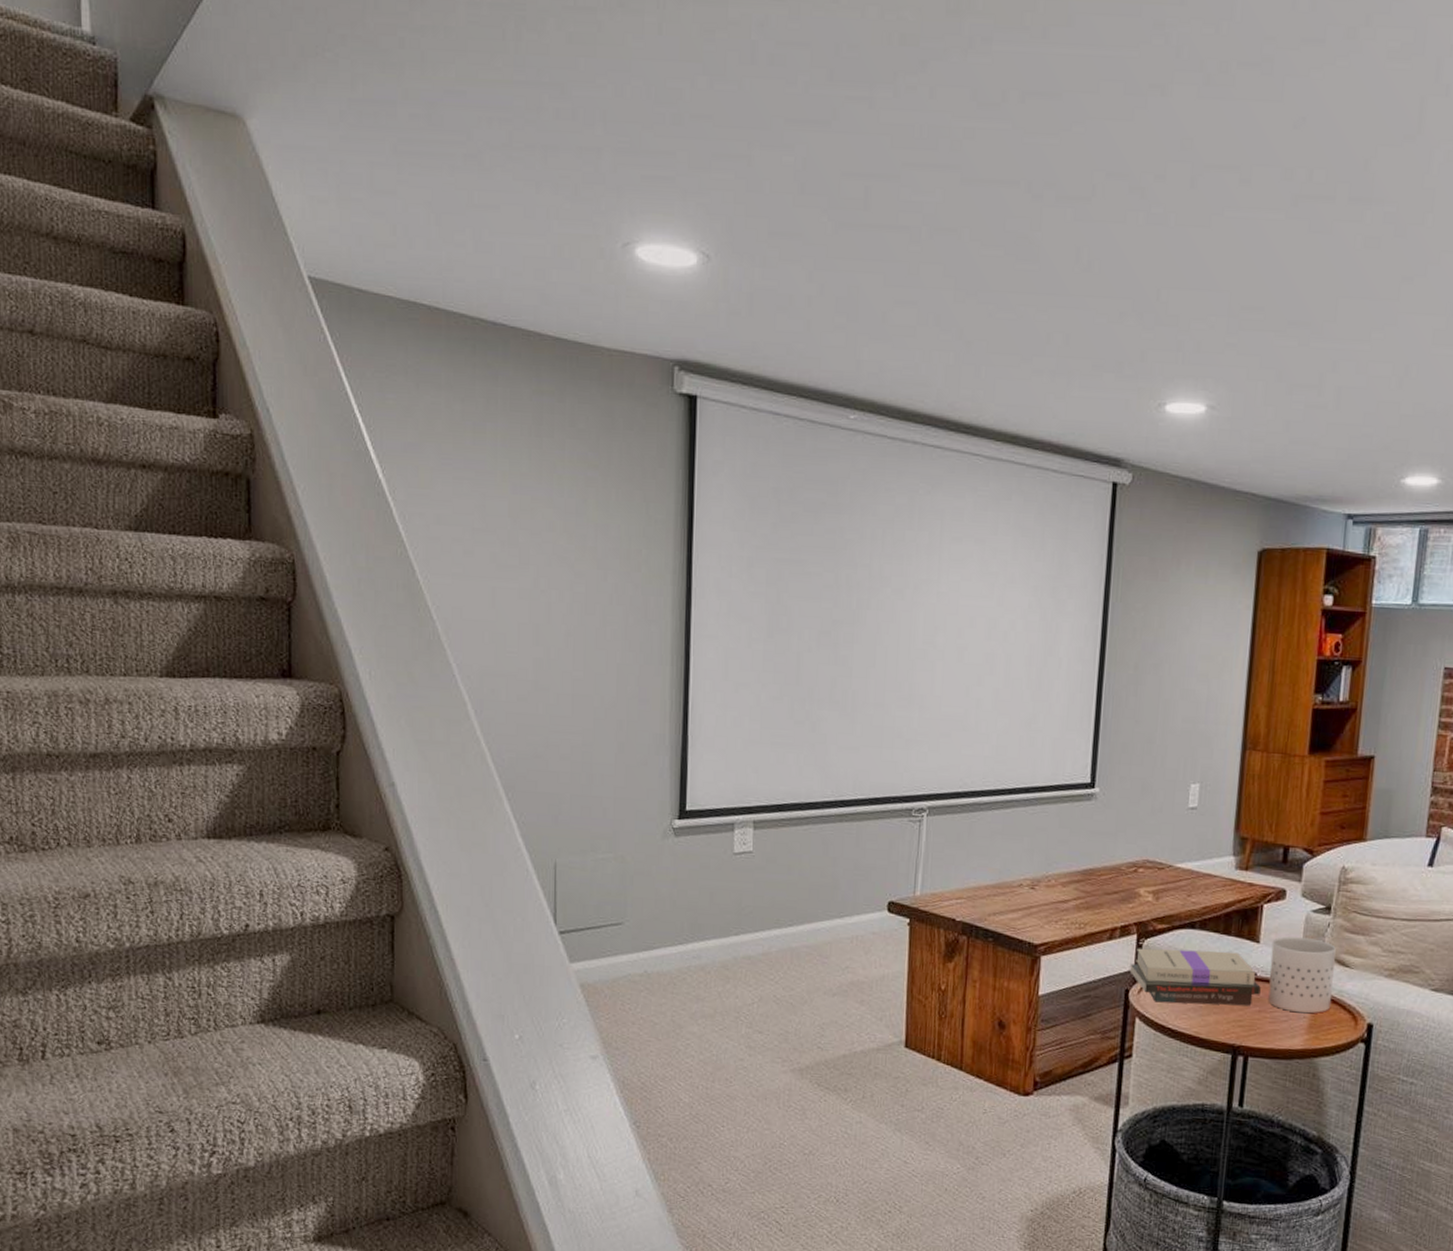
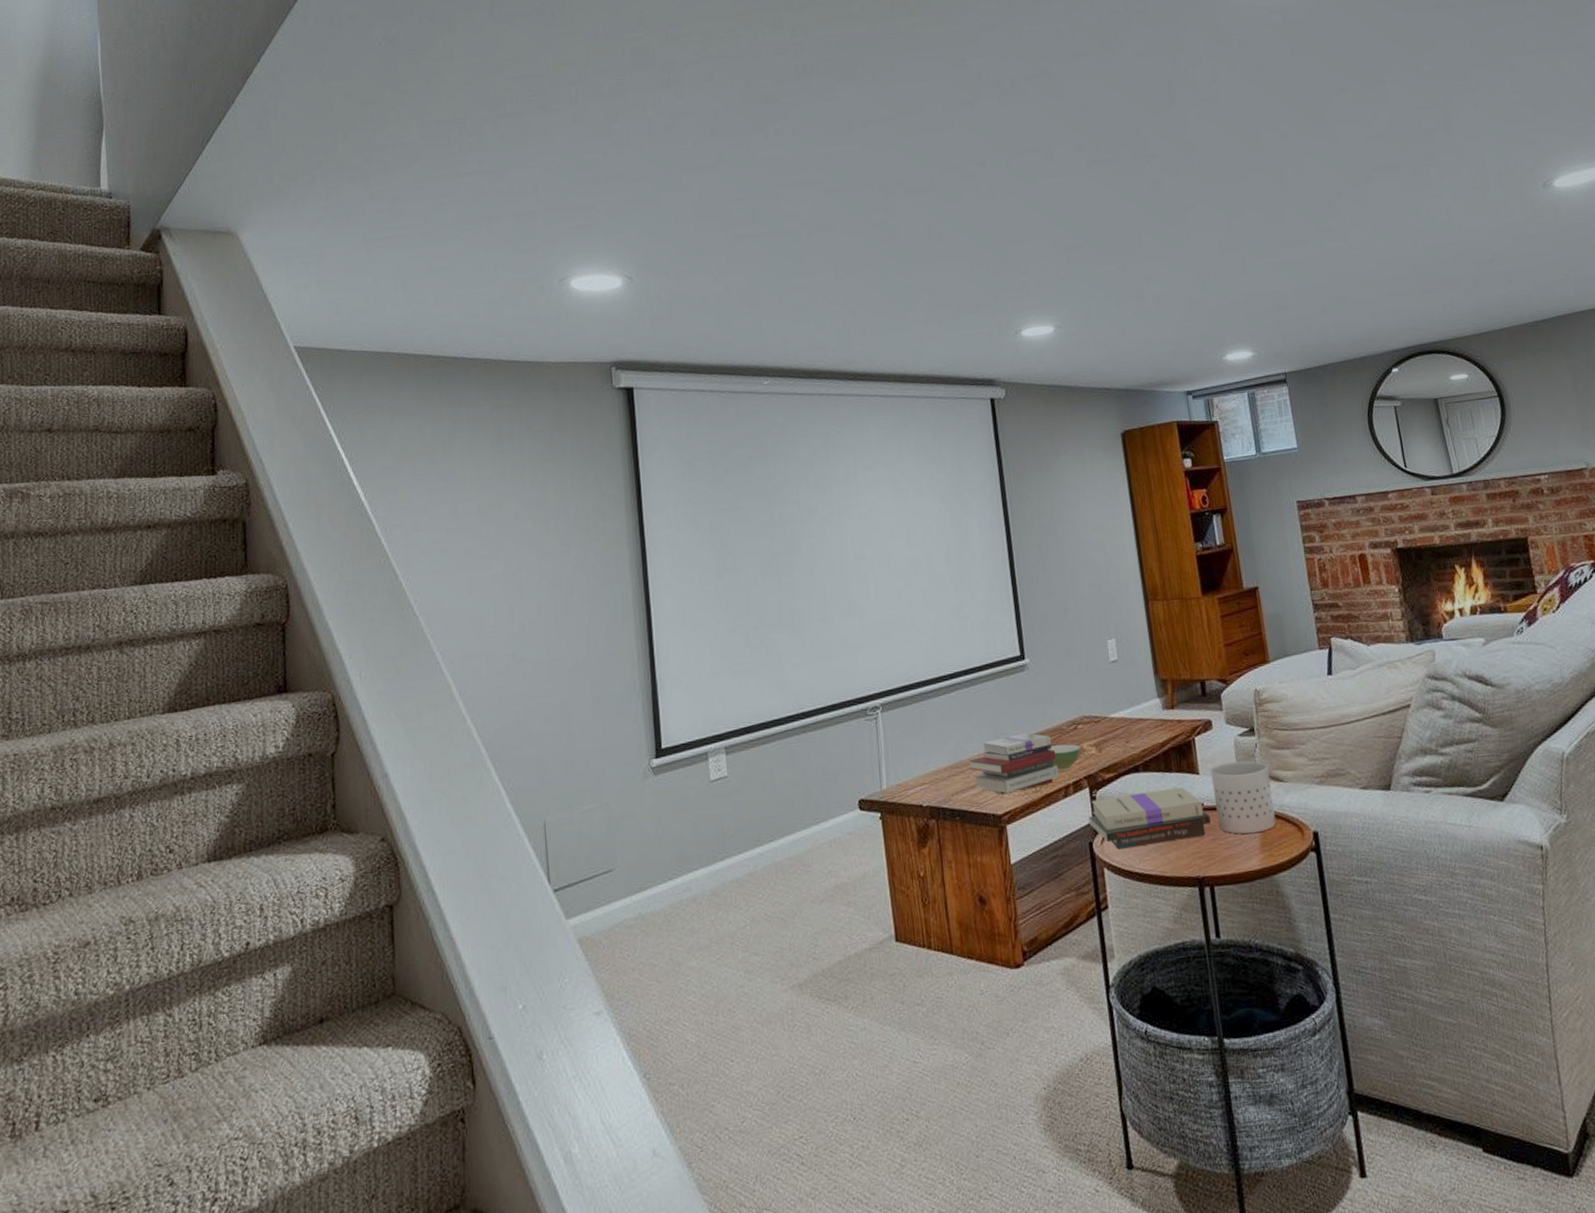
books: none [1012,865,1109,925] -> present [968,733,1059,795]
bowl: none [1101,884,1137,913] -> present [1048,743,1081,772]

